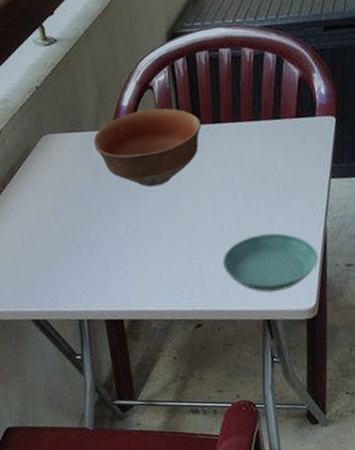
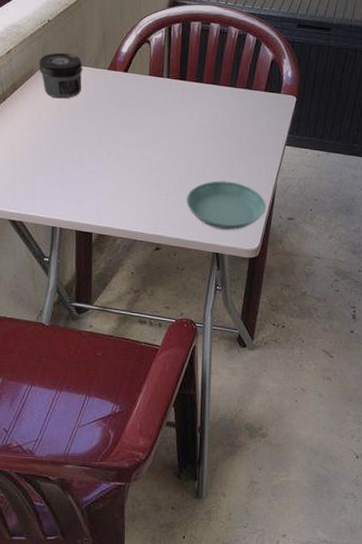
jar: none [34,120,85,175] -> present [39,52,83,99]
bowl: present [94,108,201,187] -> none [92,58,186,125]

